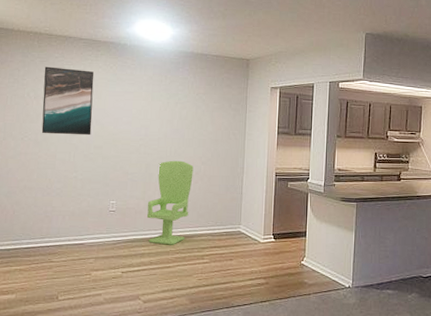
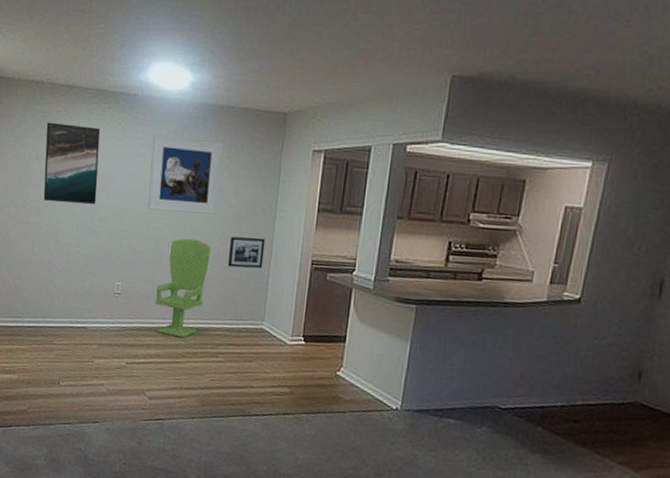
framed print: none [138,77,199,140] -> present [147,135,222,215]
picture frame: none [209,157,238,182] -> present [228,237,266,269]

